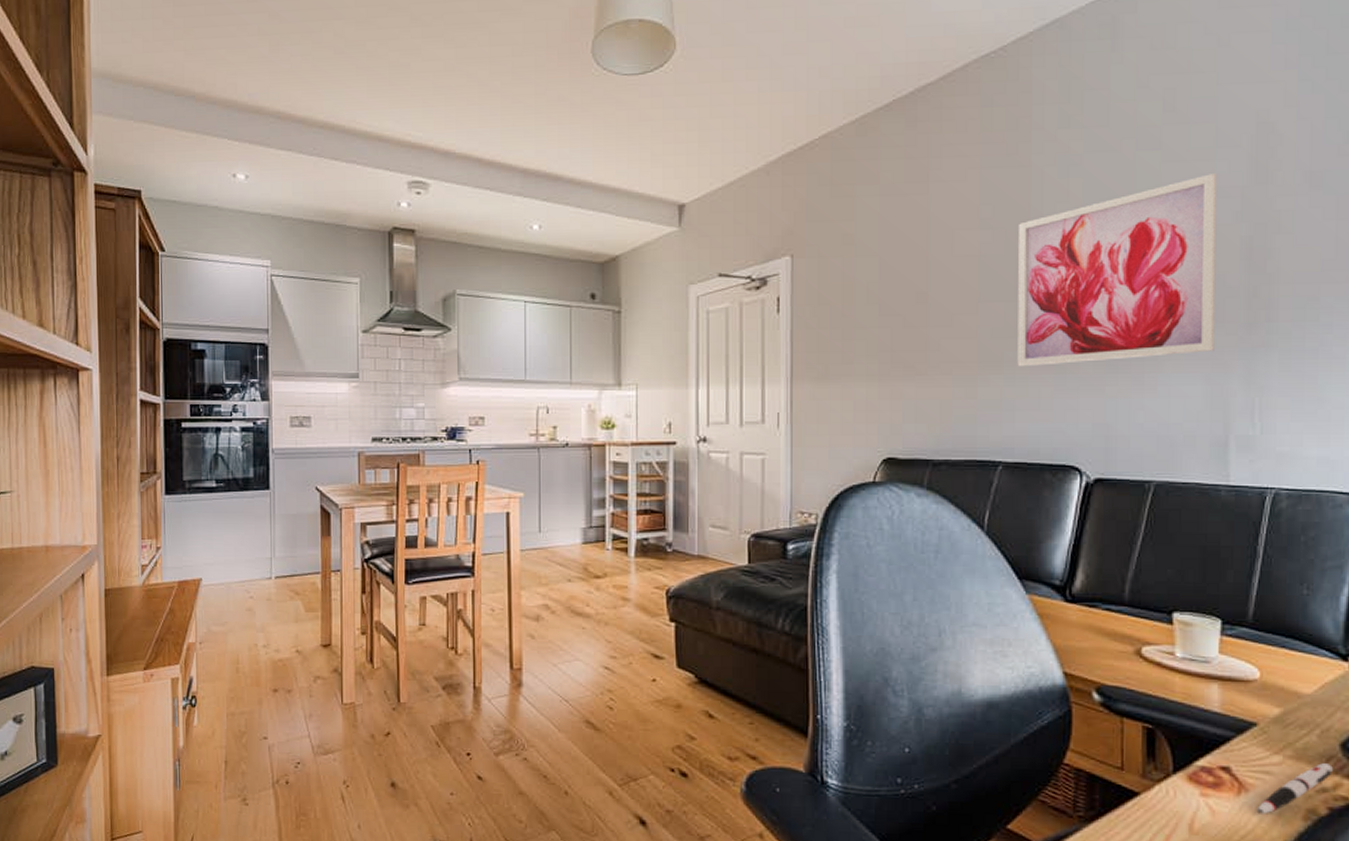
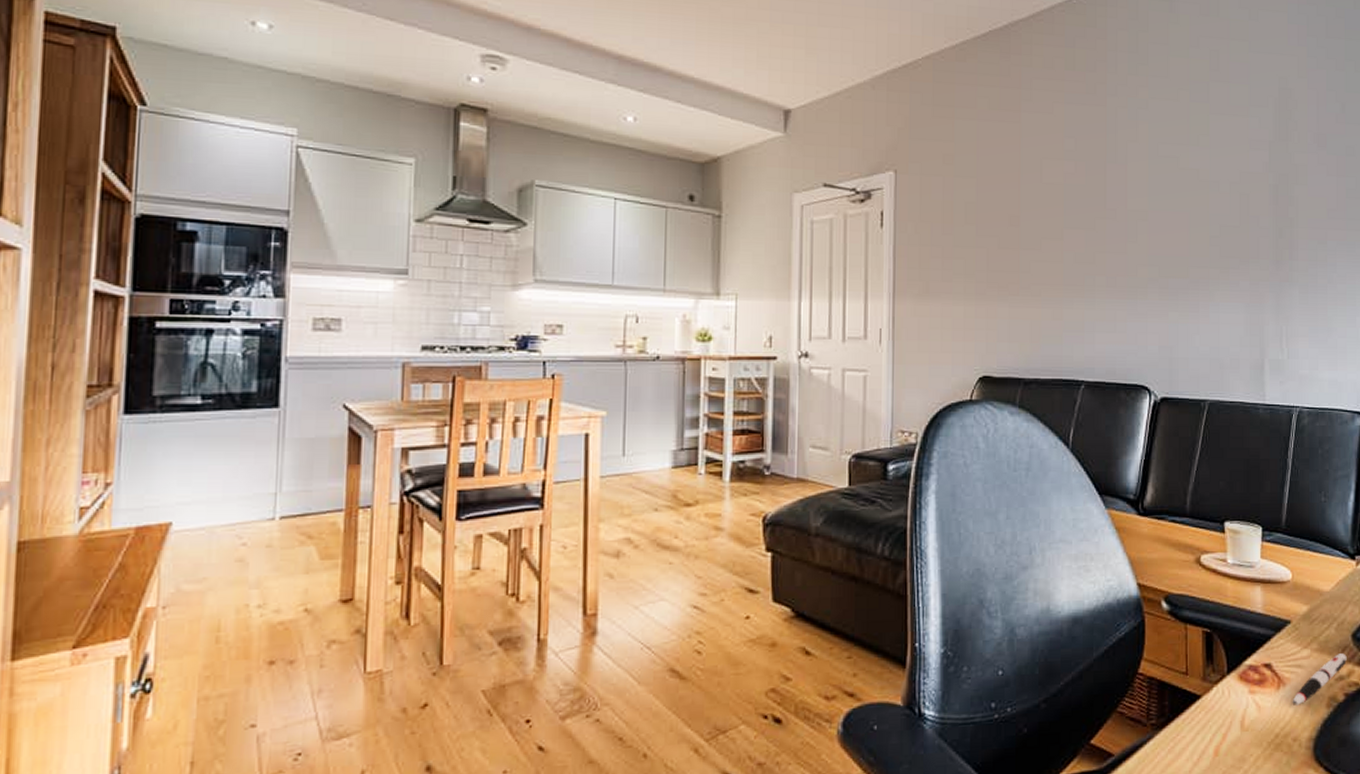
wall art: present [1017,174,1218,366] -> none [1097,128,1252,291]

